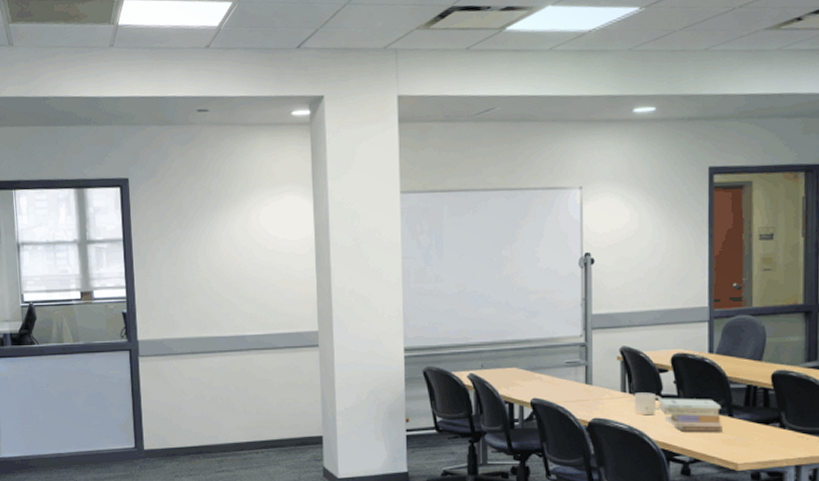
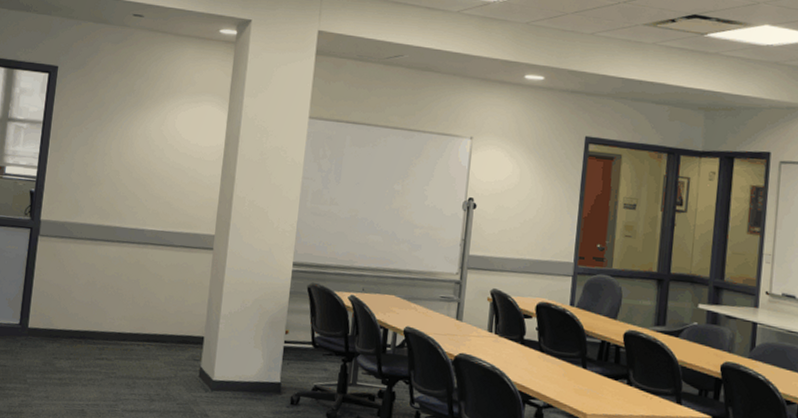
mug: present [633,392,663,416] -> none [498,334,524,358]
books: present [657,398,722,432] -> none [519,342,576,382]

